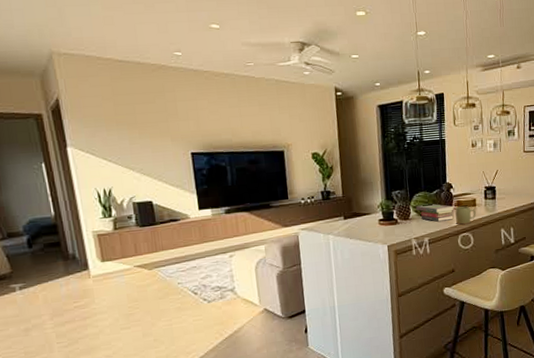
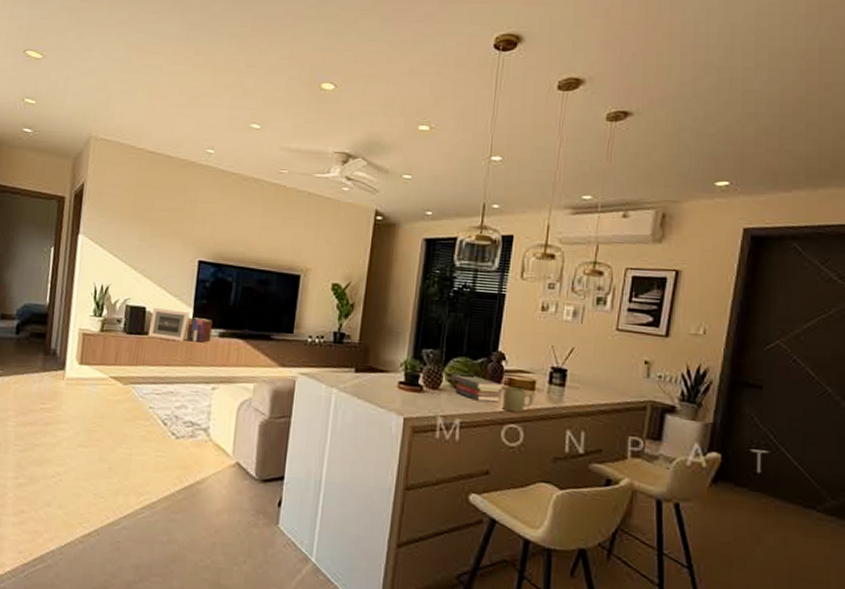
picture frame: none [159,197,196,226] -> present [147,307,190,342]
books: none [193,200,219,223] -> present [184,317,213,343]

